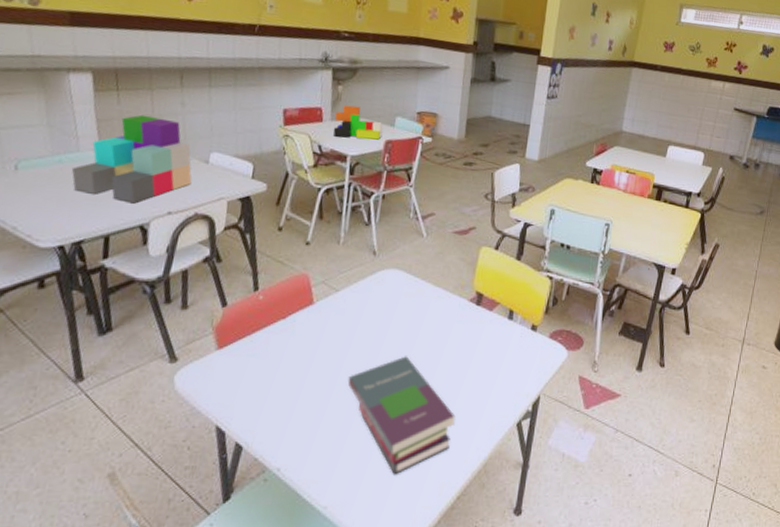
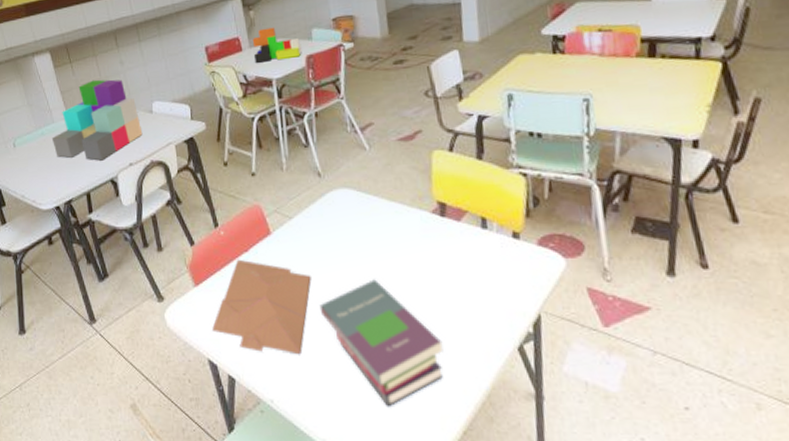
papers: none [228,325,346,424] -> present [212,259,311,355]

